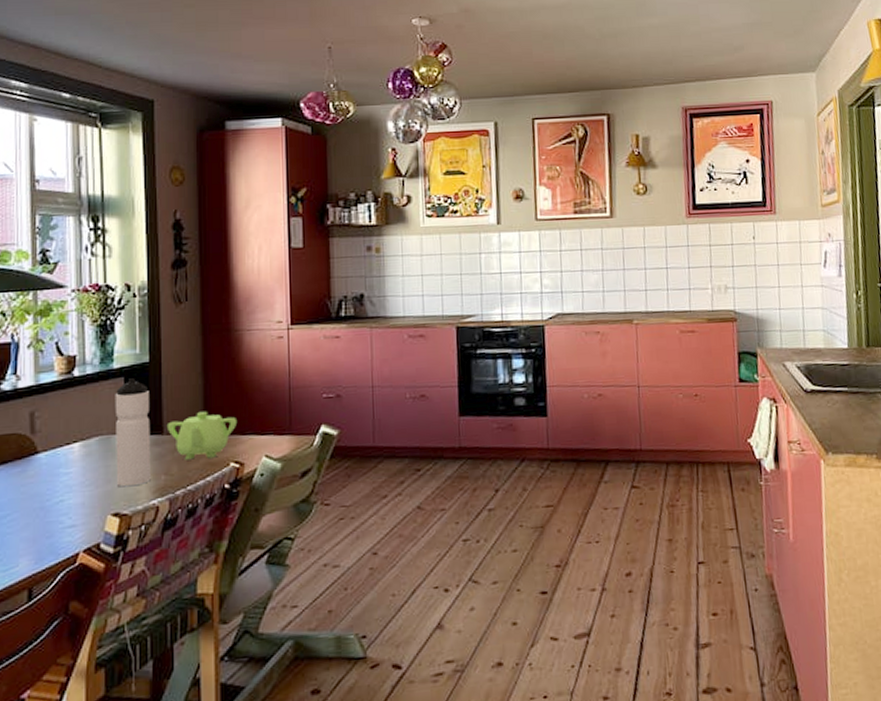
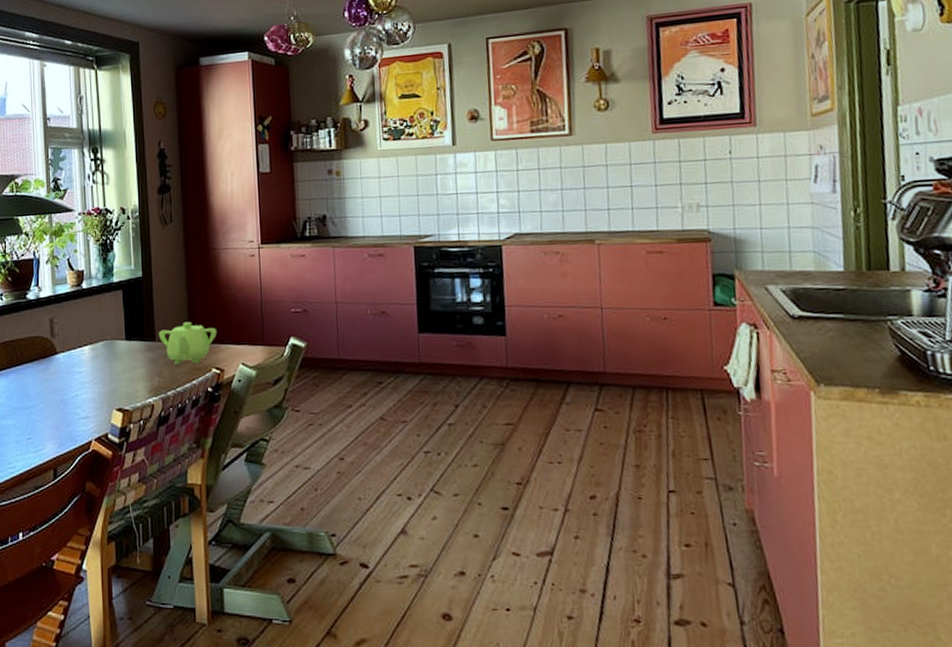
water bottle: present [115,378,151,487] -> none [115,291,147,386]

